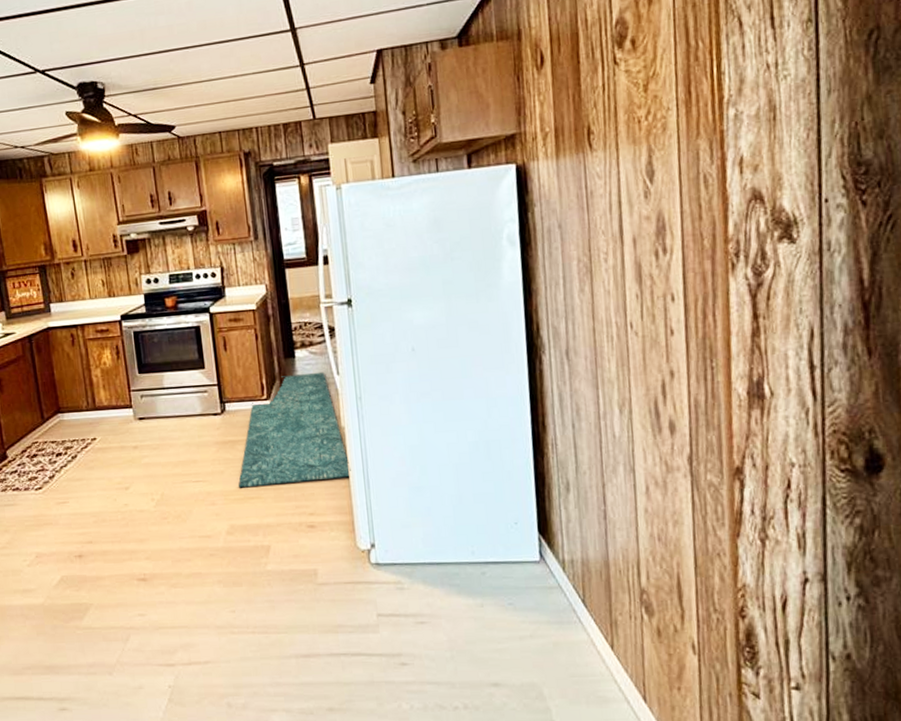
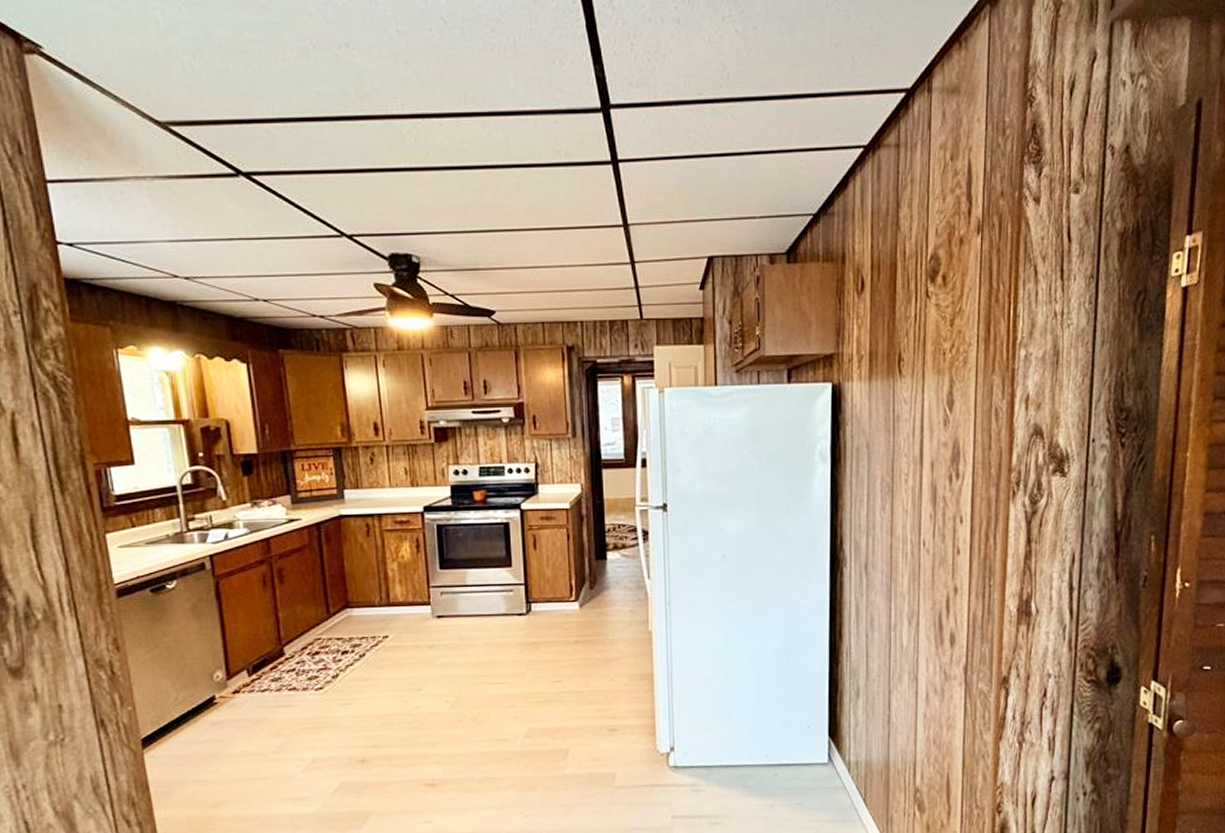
rug: present [238,371,351,488] -> none [539,575,656,691]

